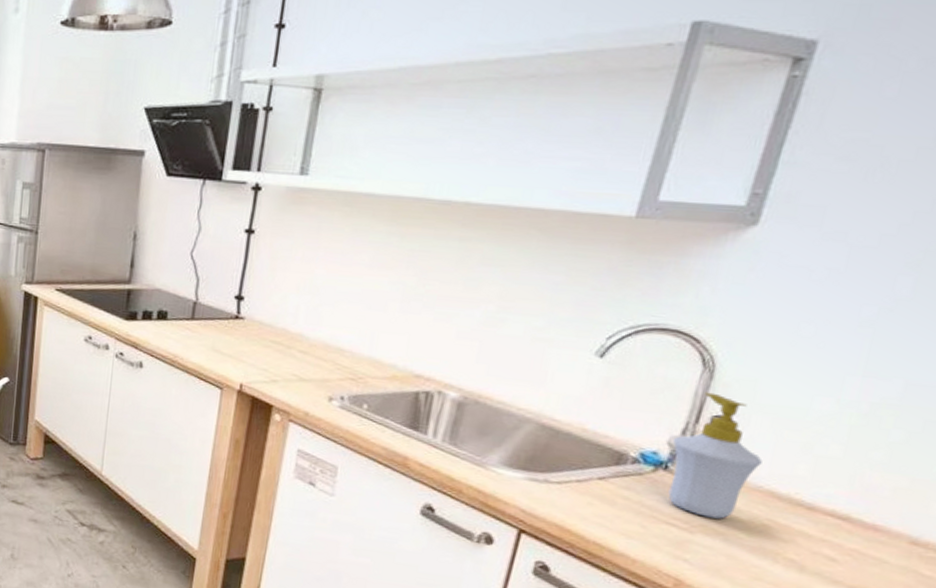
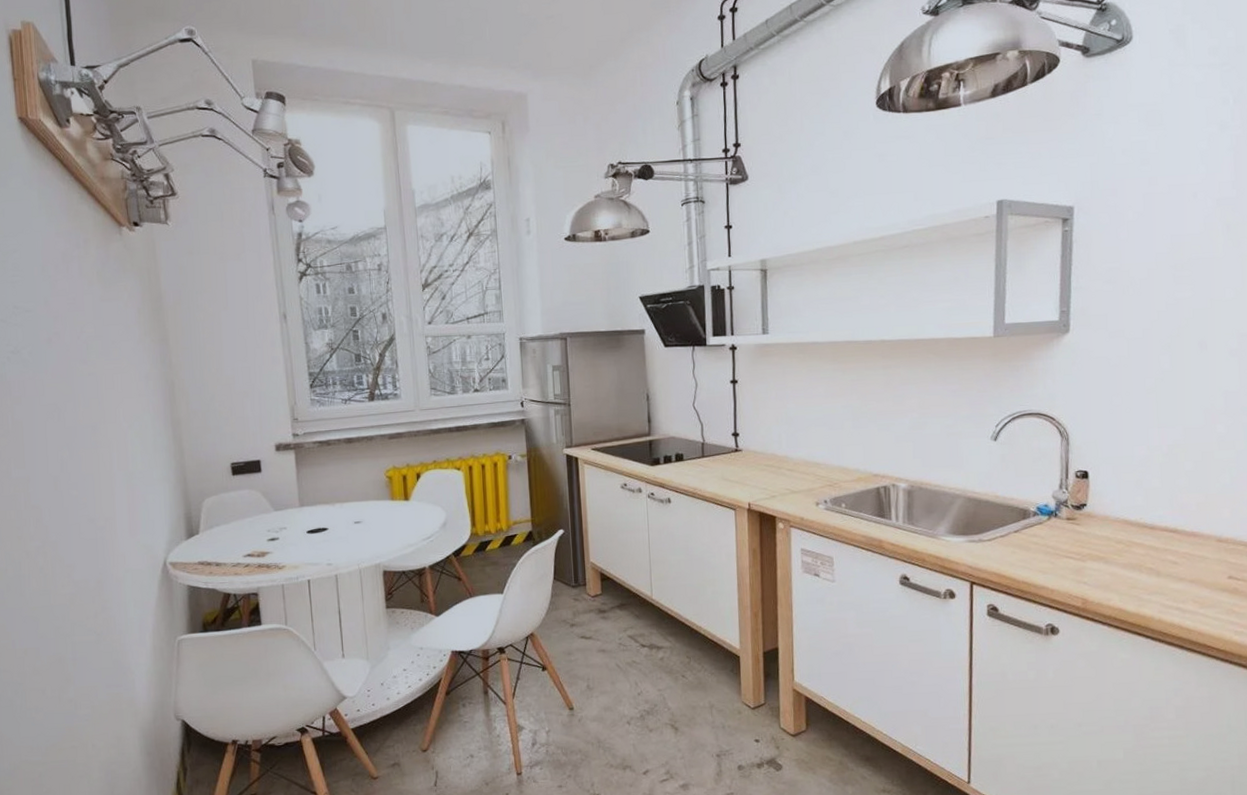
soap bottle: present [668,392,763,519] -> none [1055,454,1114,548]

